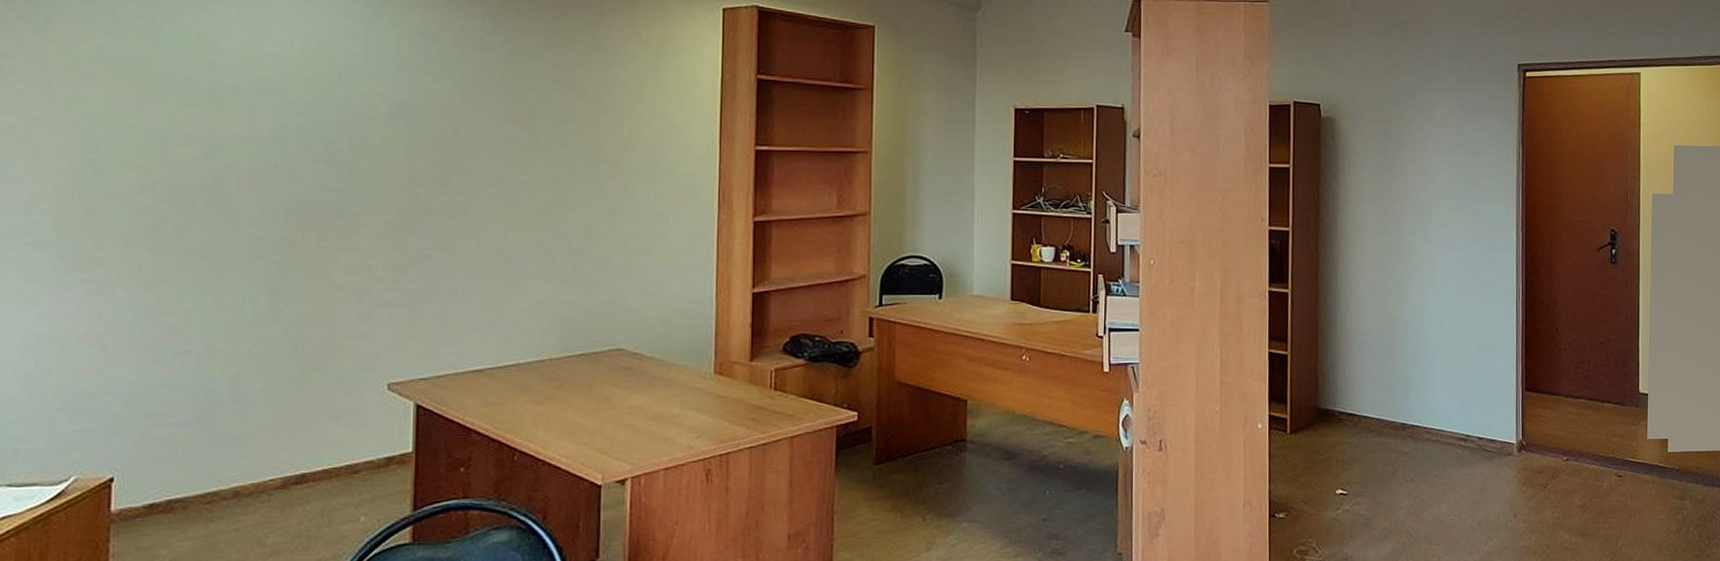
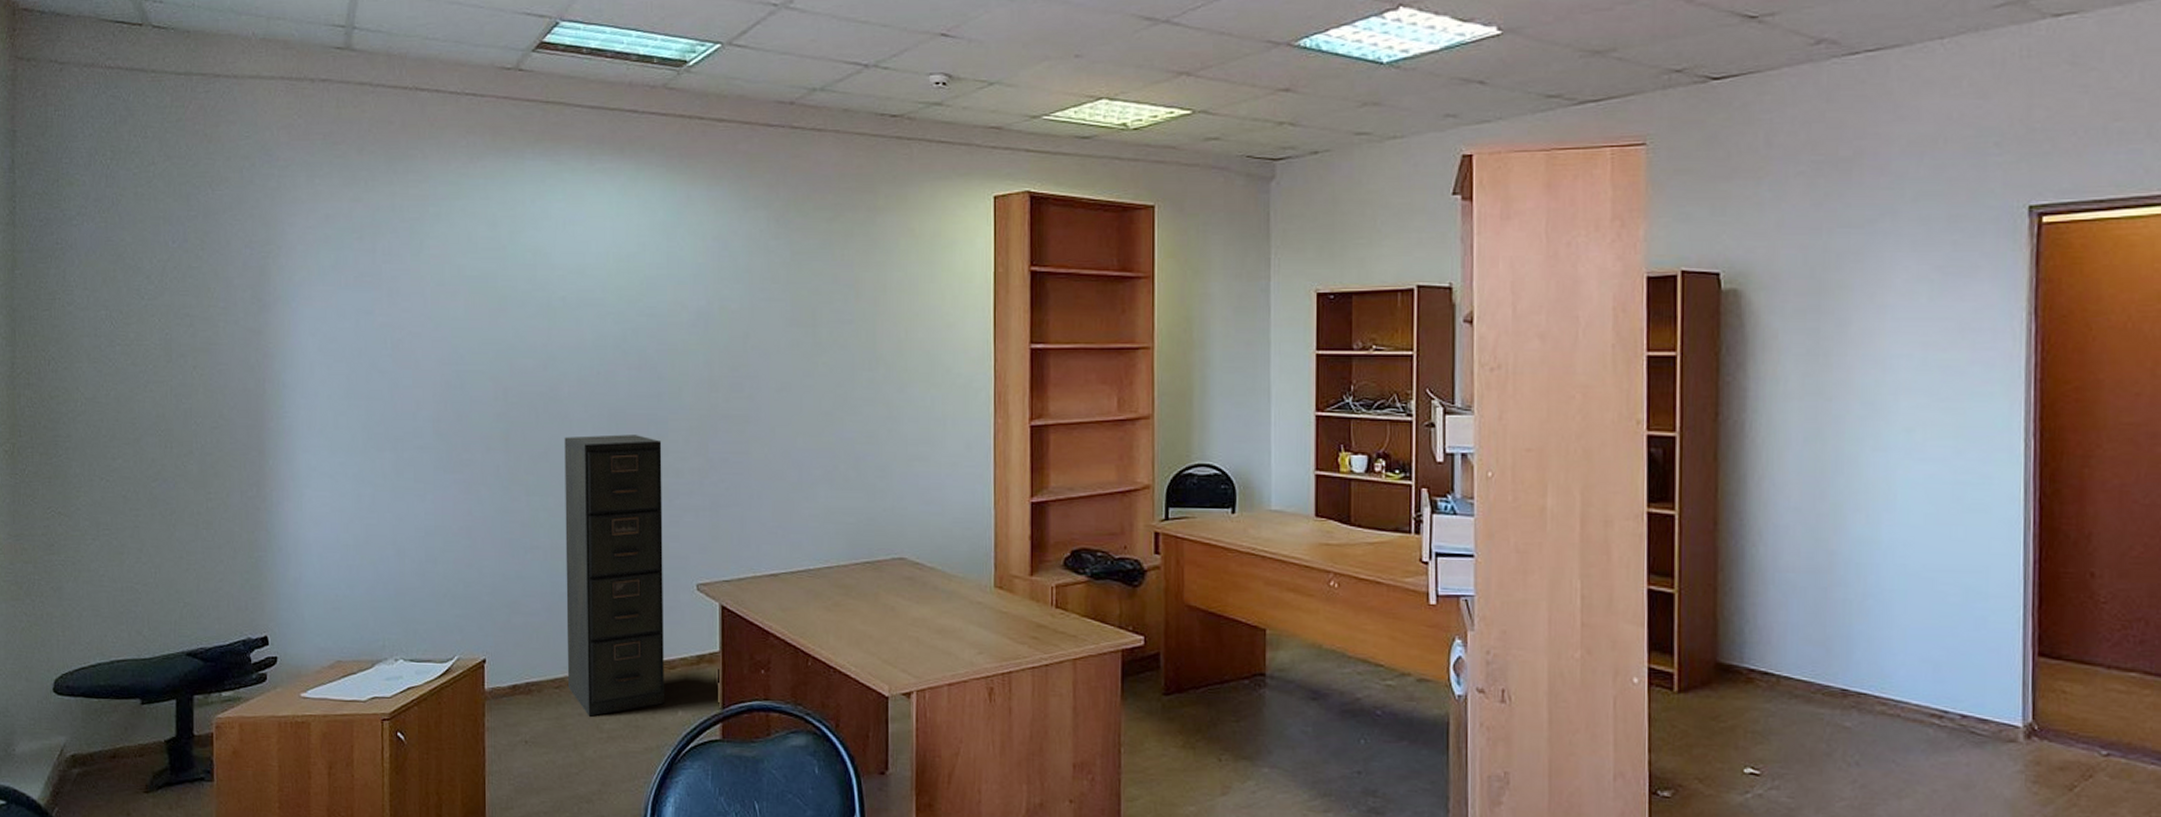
filing cabinet: none [222,230,351,531] -> present [564,434,664,717]

